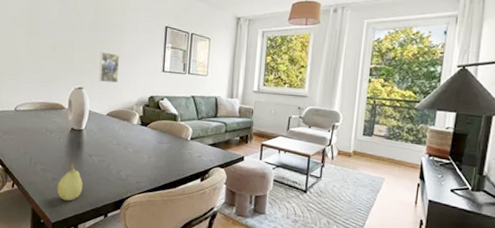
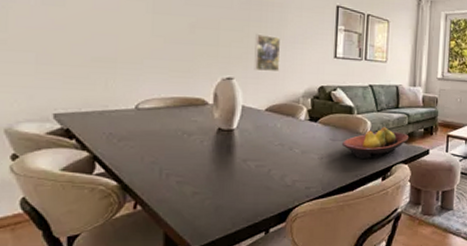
fruit: present [57,162,83,201] -> none [199,170,236,219]
fruit bowl: none [168,134,226,162] -> present [343,127,409,160]

